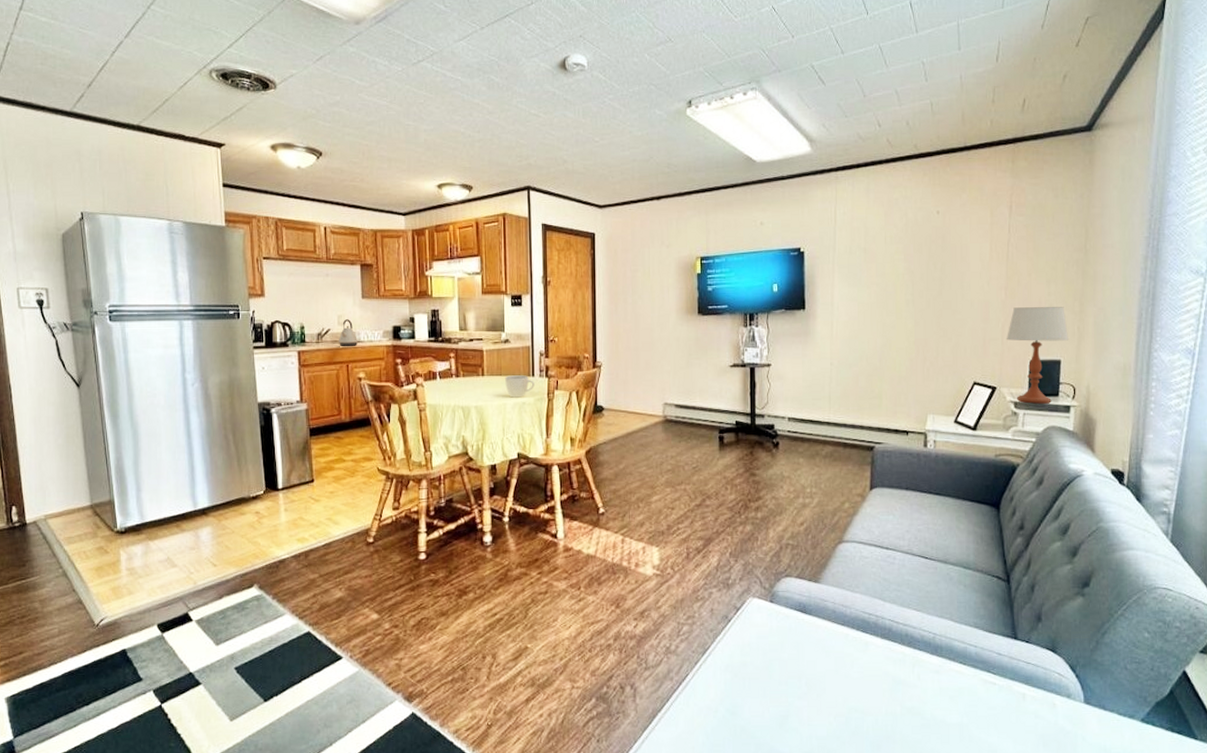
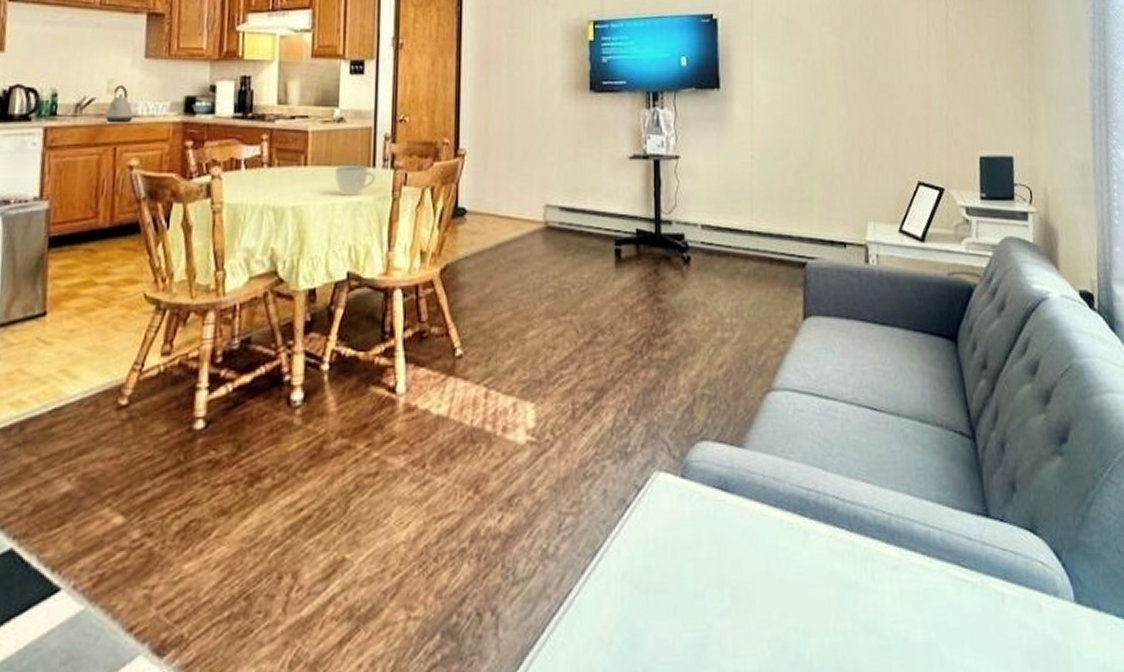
table lamp: present [1007,307,1068,404] -> none [952,93,1019,209]

